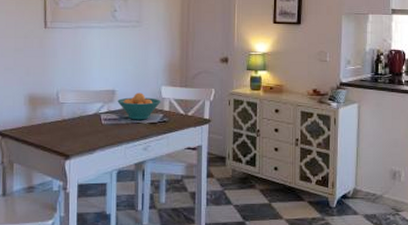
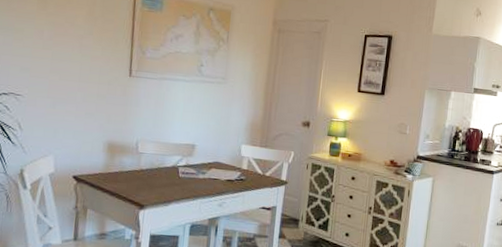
fruit bowl: present [117,93,161,120] -> none [196,149,240,177]

